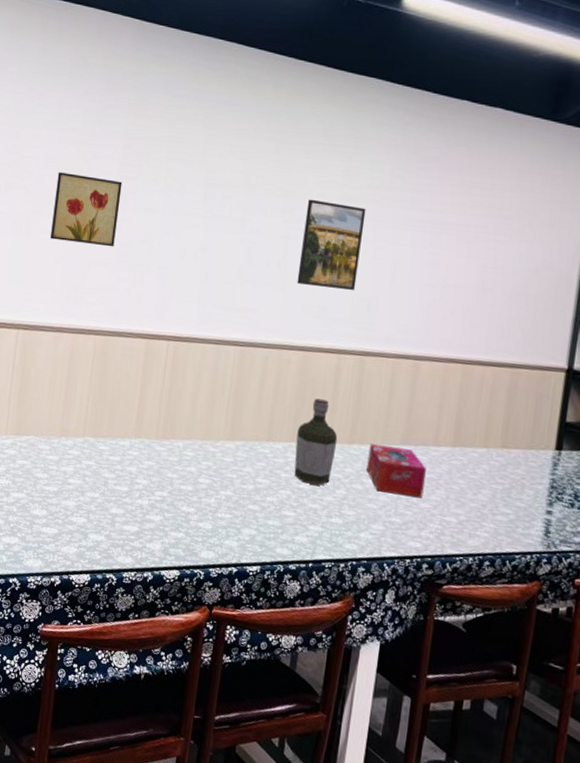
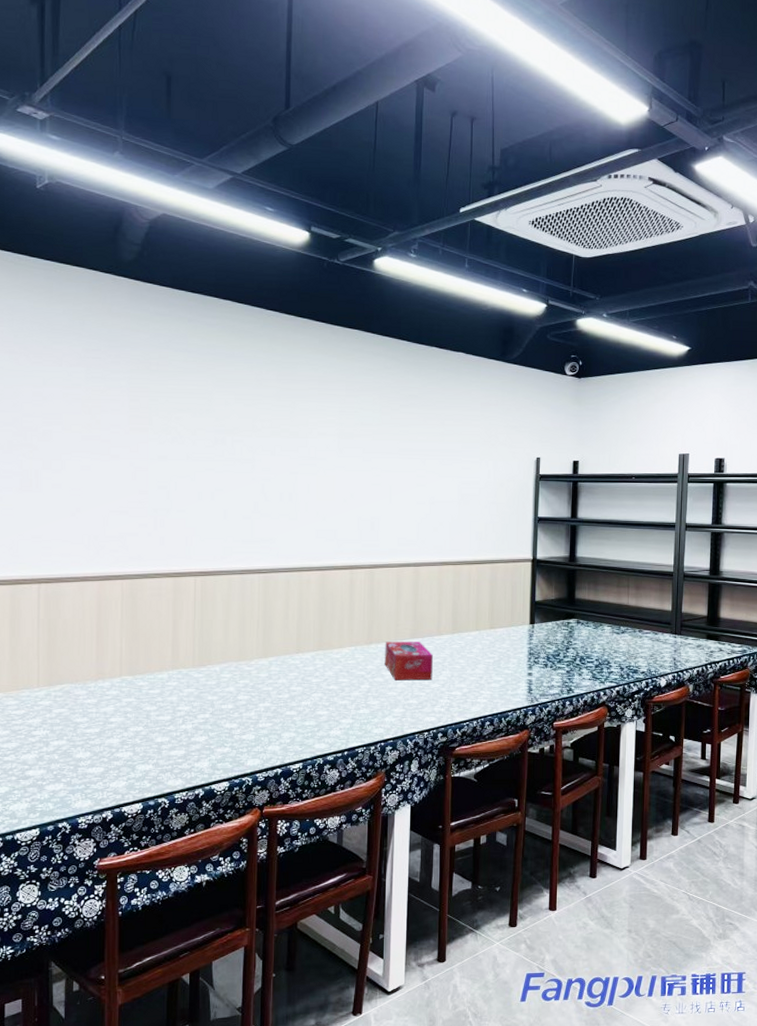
wall art: present [50,172,123,247] -> none [64,428,133,496]
bottle: present [294,398,338,486] -> none [322,610,358,684]
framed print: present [297,199,366,291] -> none [308,438,362,514]

